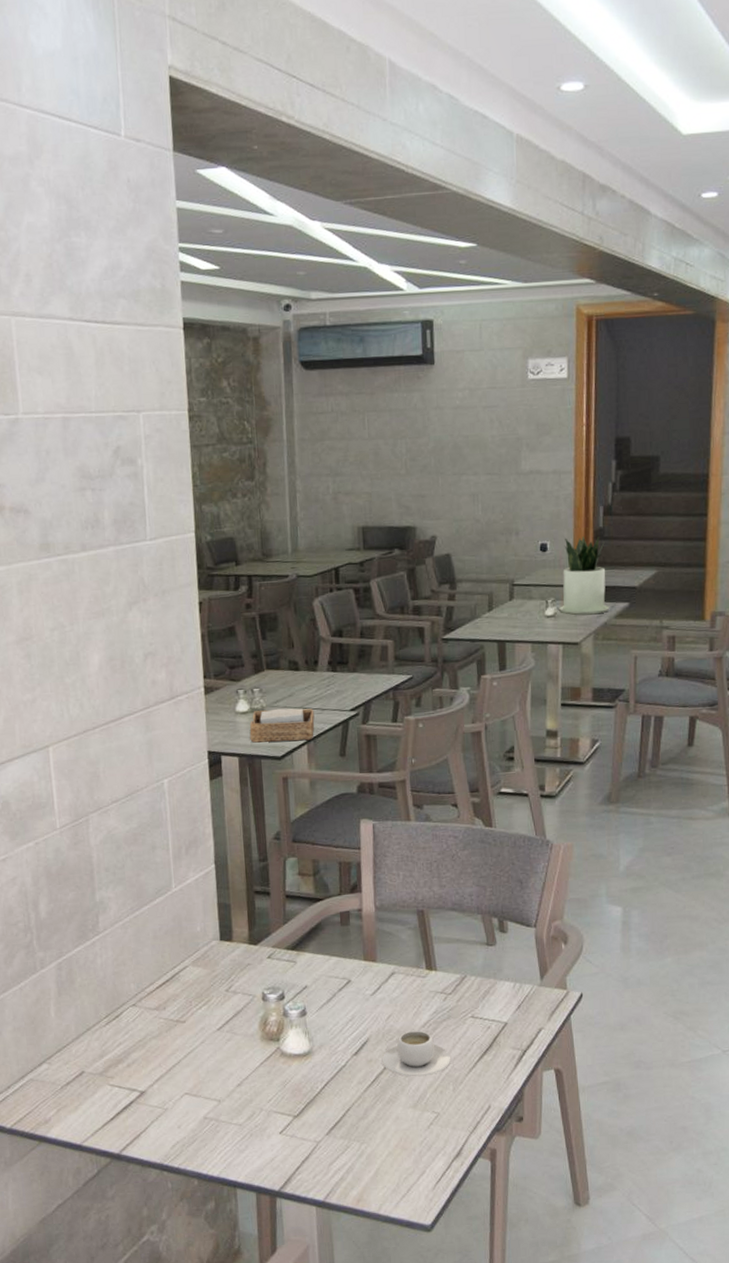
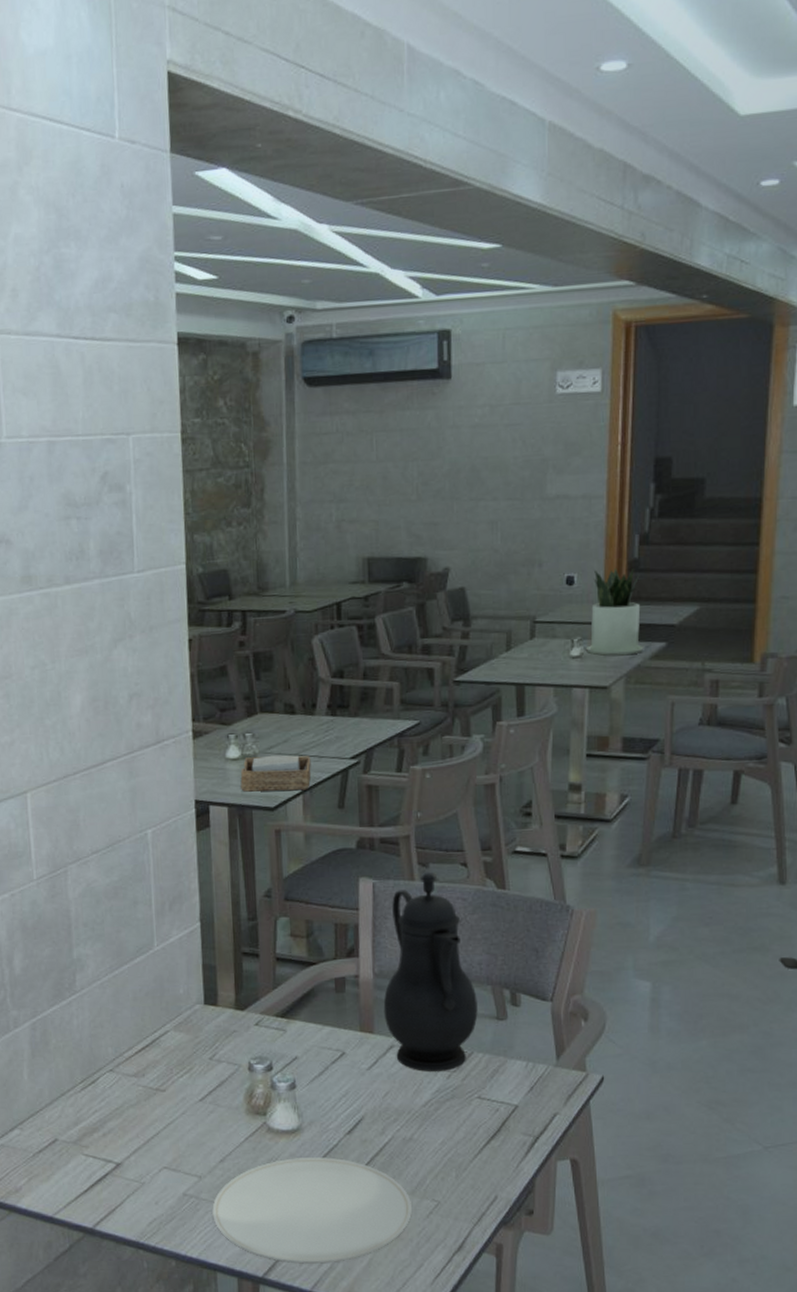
plate: none [231,1077,414,1178] -> present [212,1157,412,1265]
teacup: present [381,1030,451,1077] -> none [377,1109,455,1161]
coffeepot: none [384,814,470,995] -> present [383,873,478,1071]

